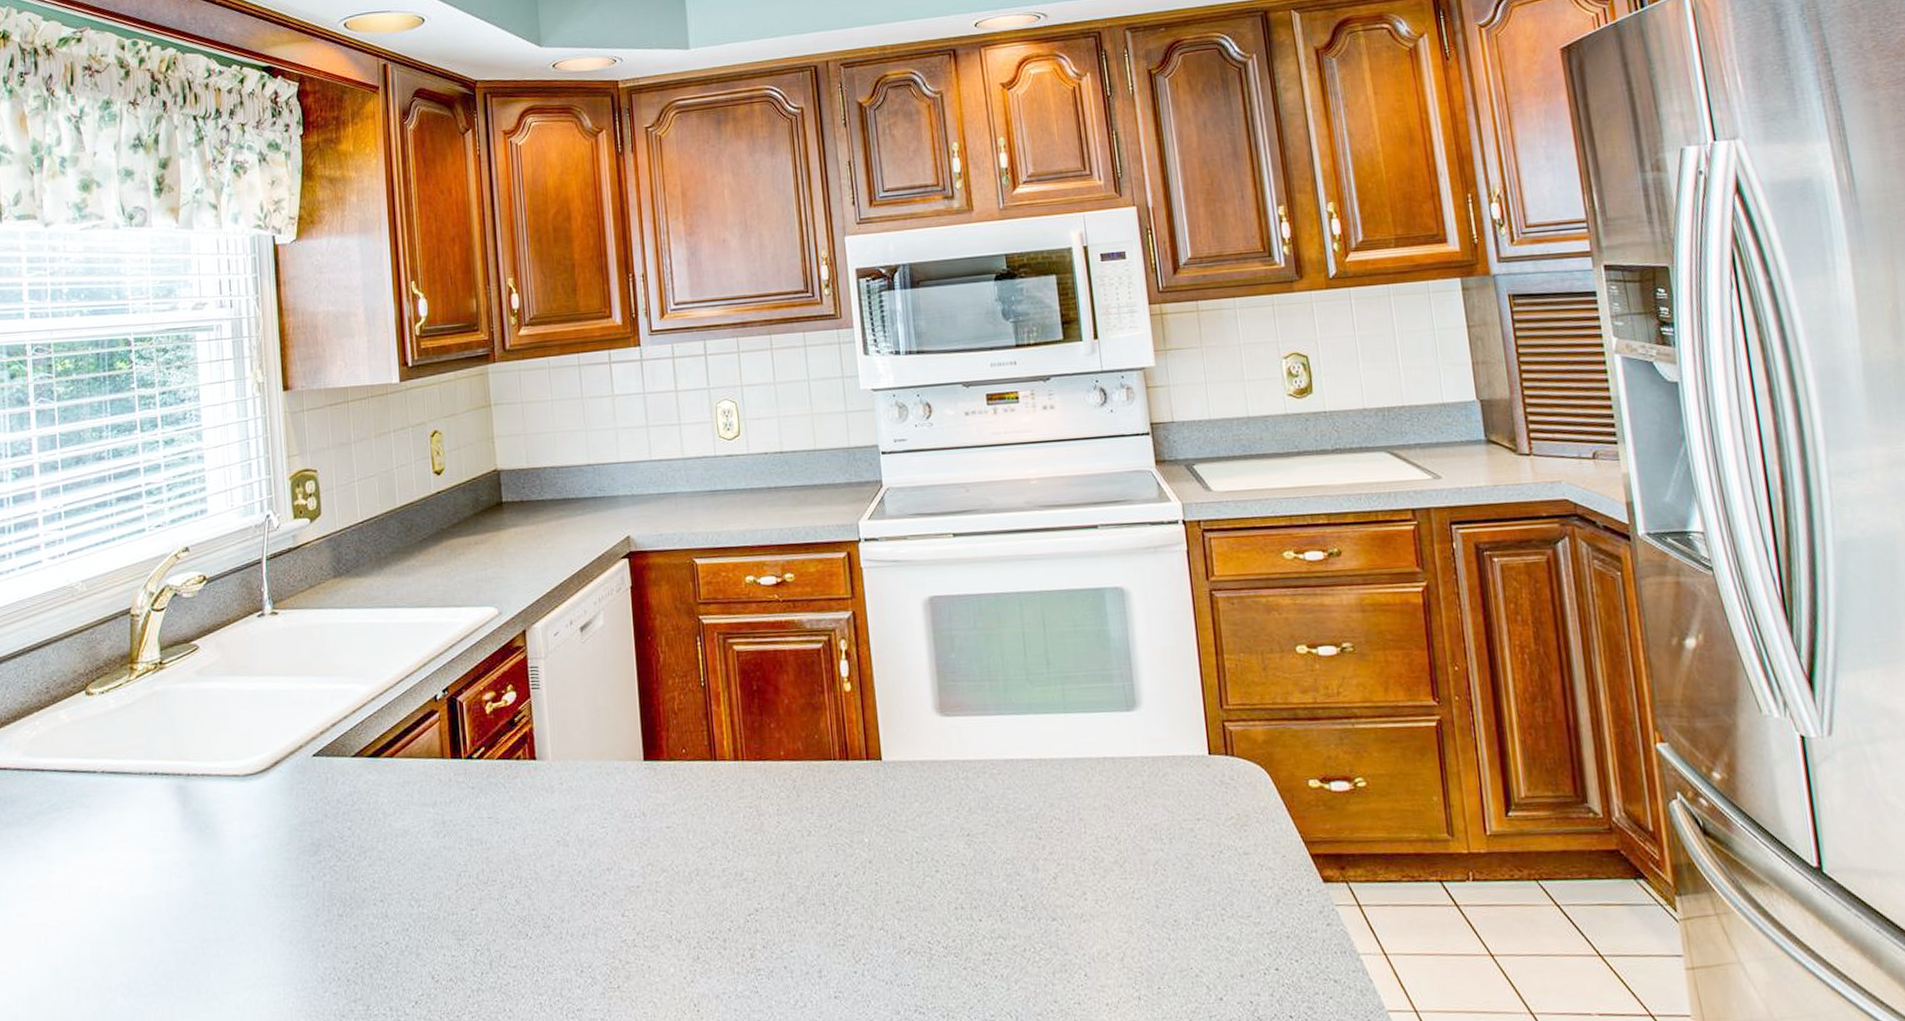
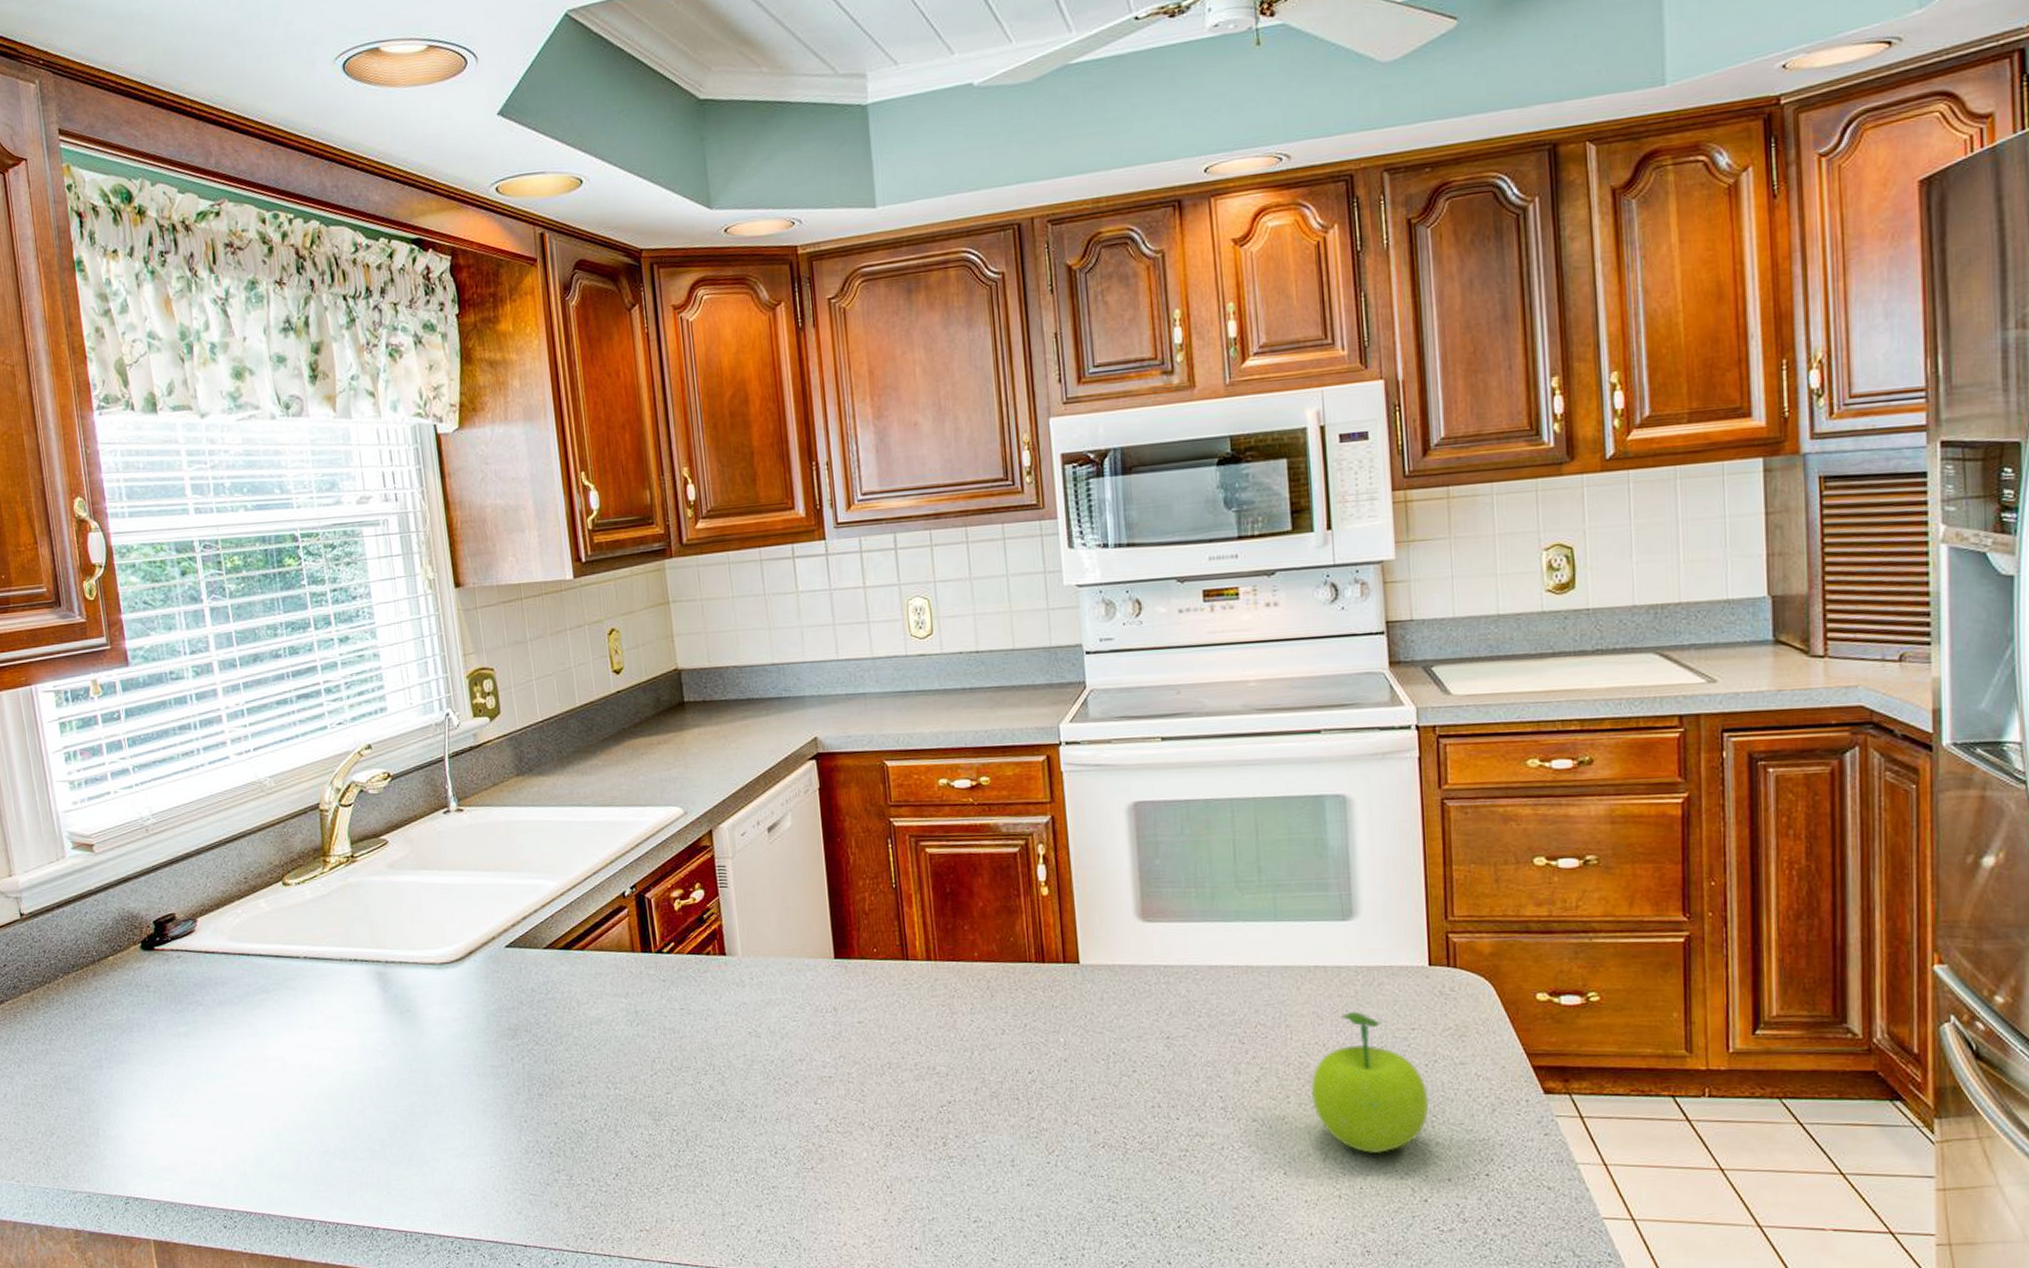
fruit: none [1106,802,1218,951] -> present [1311,1011,1429,1154]

